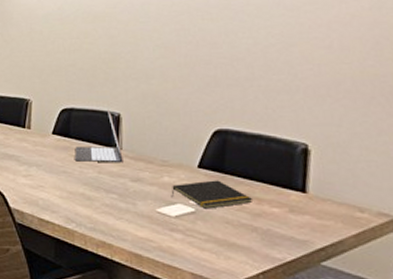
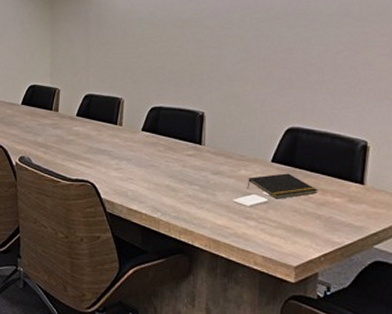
laptop: present [75,109,123,163] -> none [162,108,205,158]

